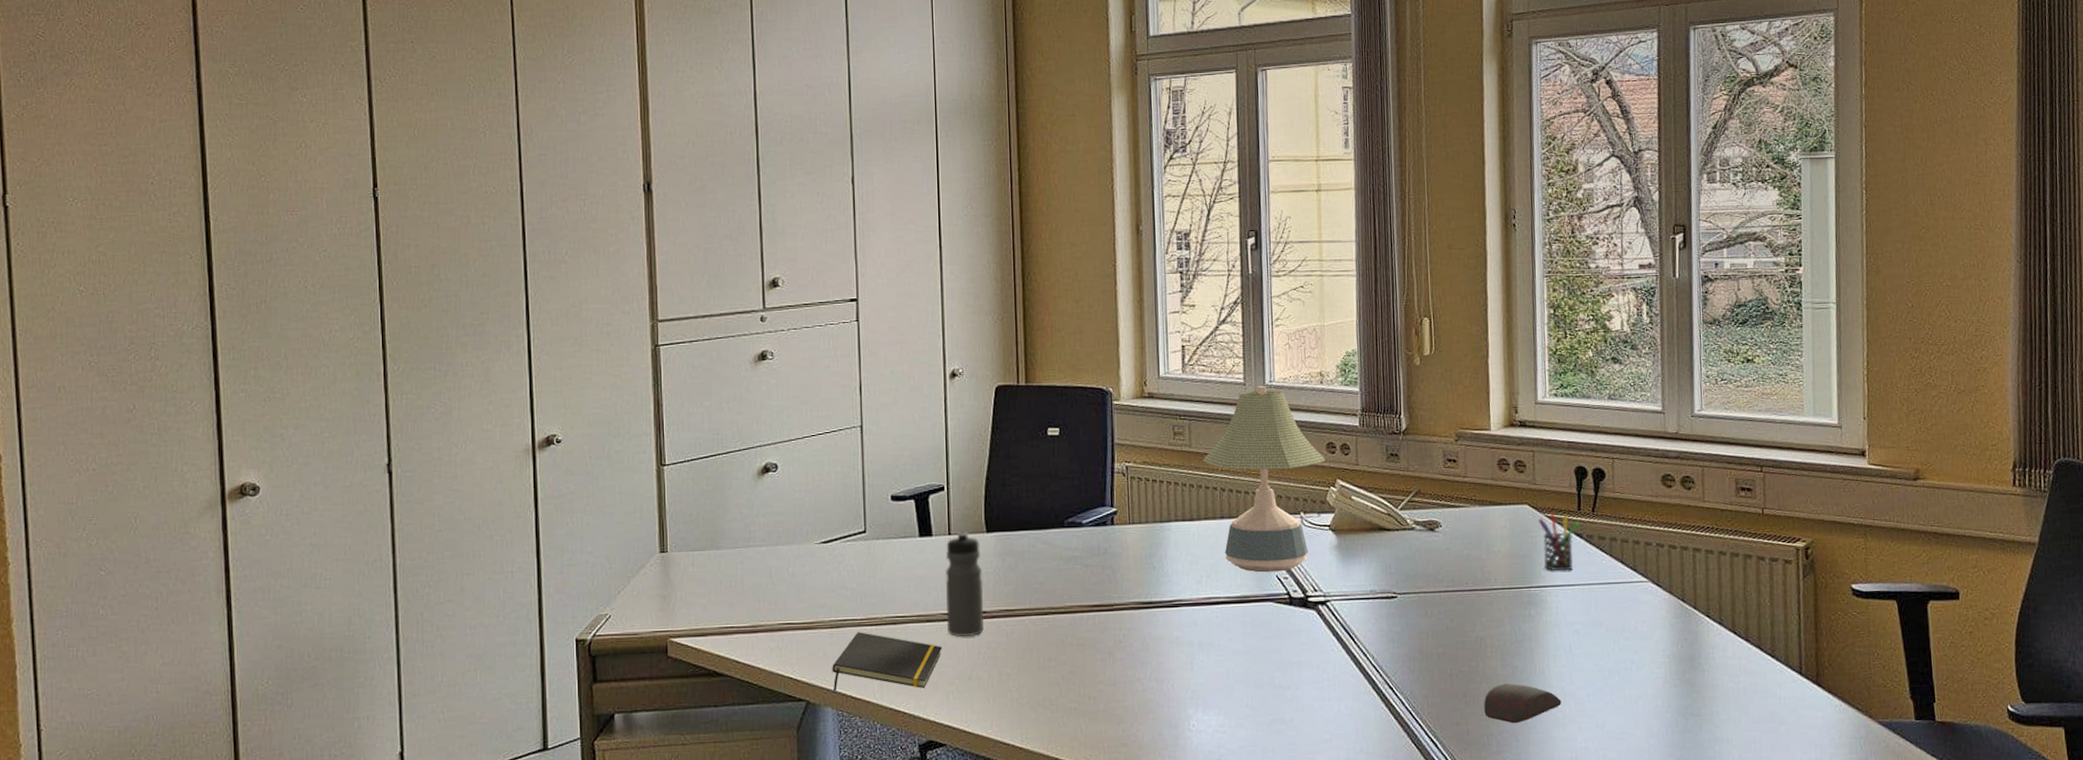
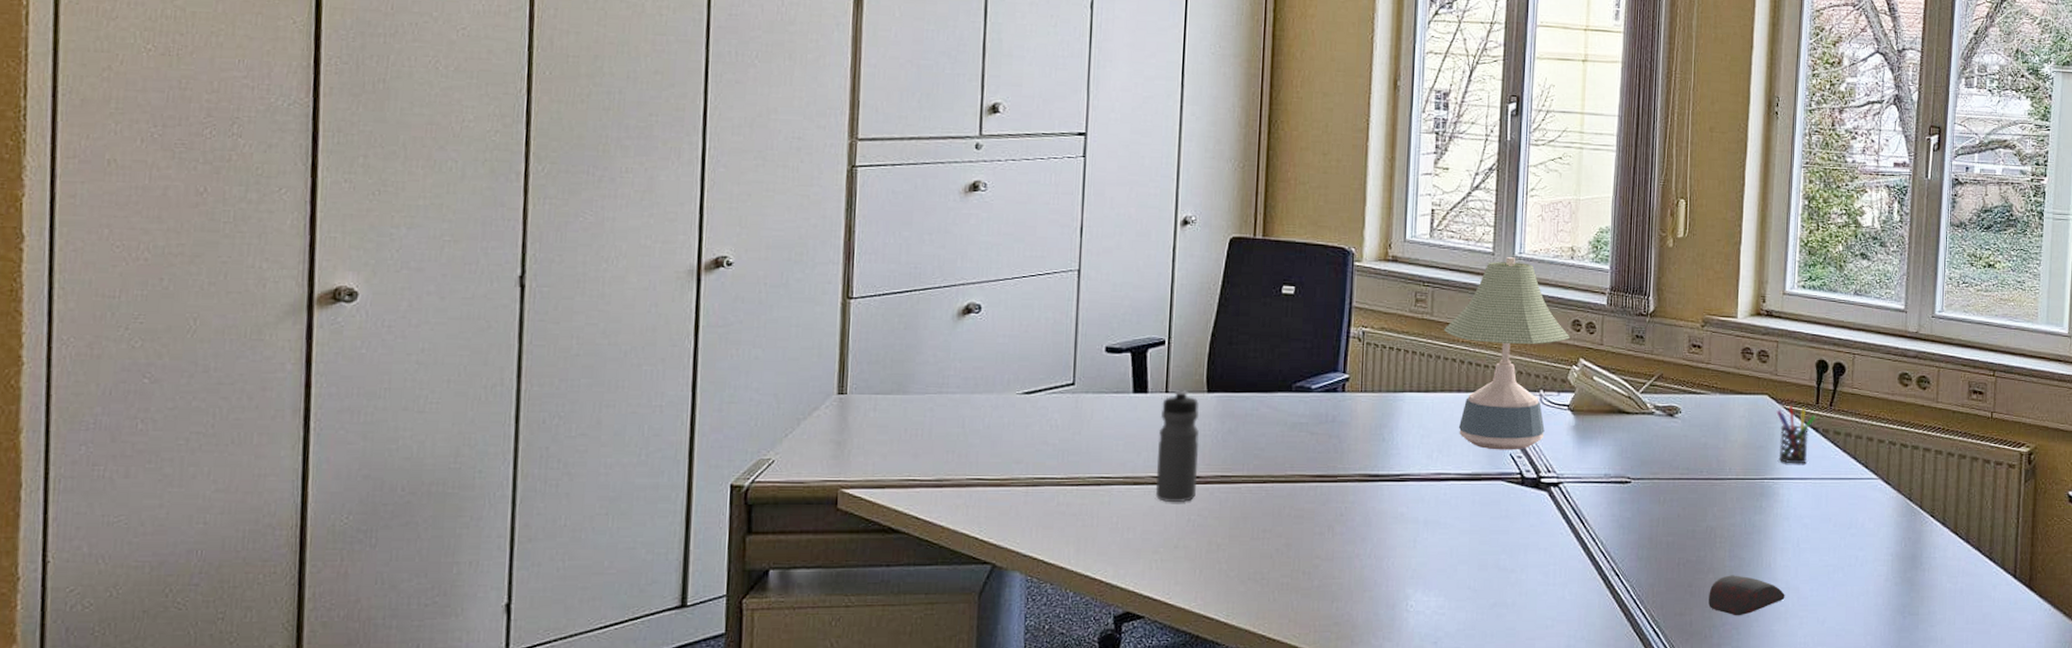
notepad: present [832,632,942,692] -> none [1024,492,1148,556]

